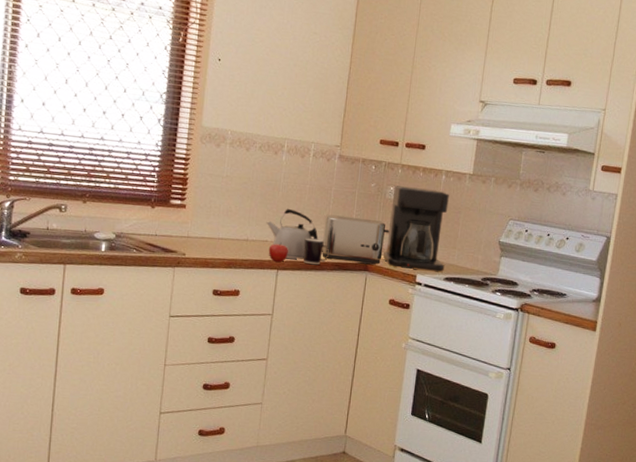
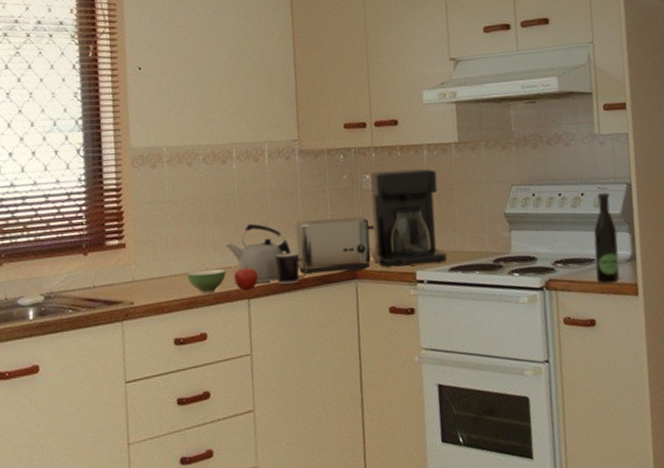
bowl: none [230,238,264,260] -> present [185,268,227,295]
bottle: none [563,240,590,318] -> present [593,193,621,284]

